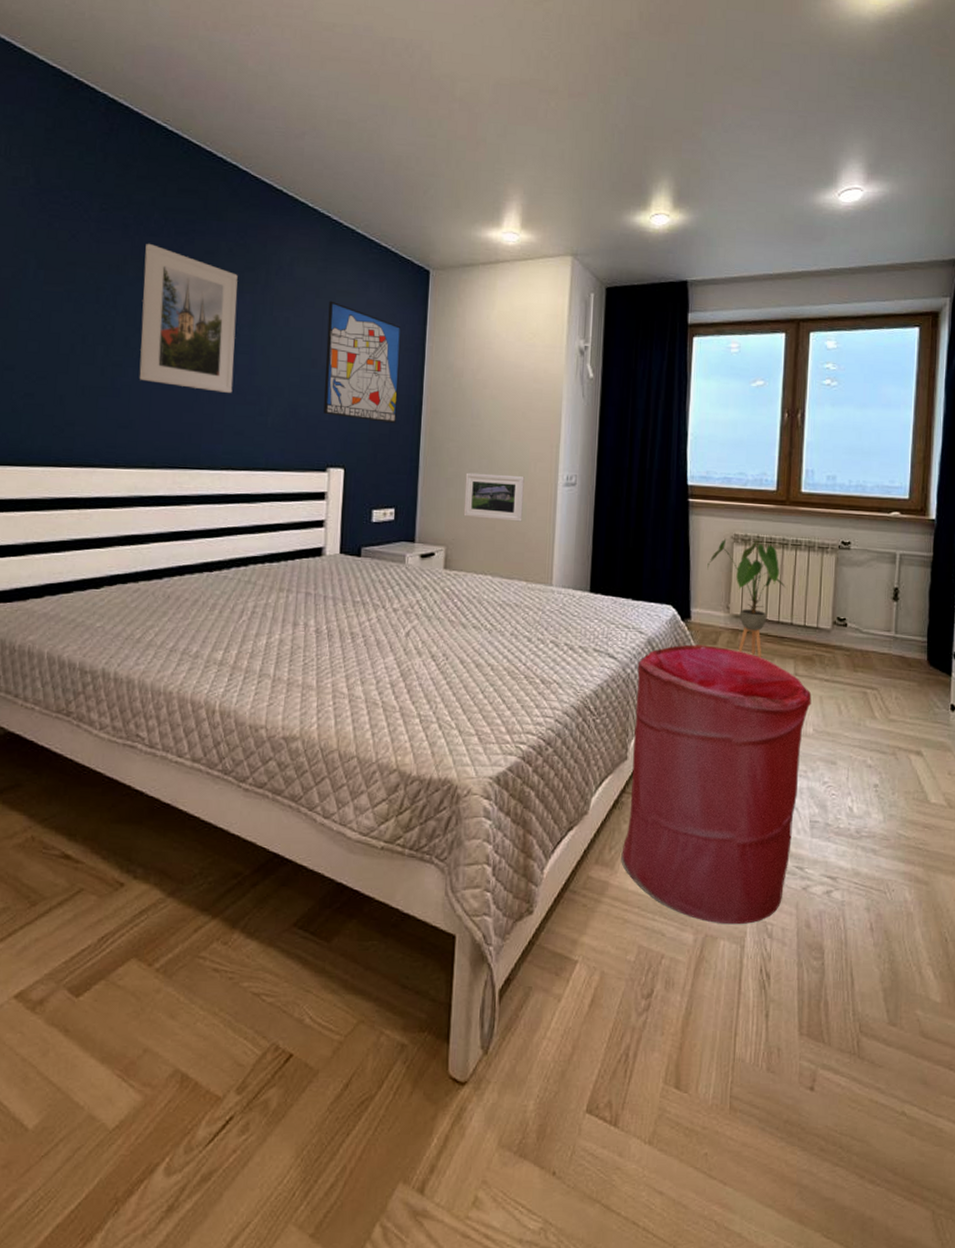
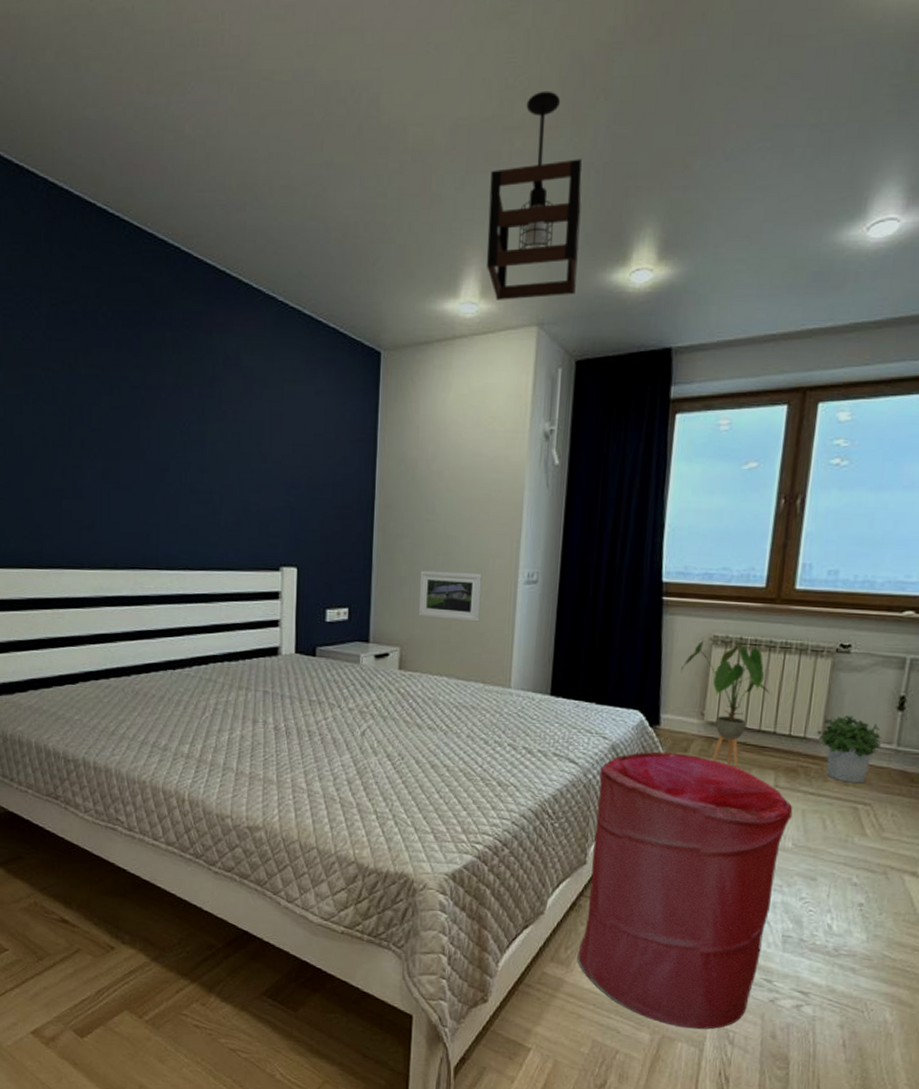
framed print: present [139,243,238,393] -> none [95,338,186,492]
wall art: present [323,300,401,424] -> none [275,390,352,521]
pendant light: none [526,64,608,233] -> present [486,91,582,300]
potted plant: none [828,606,883,669] -> present [817,715,883,784]

